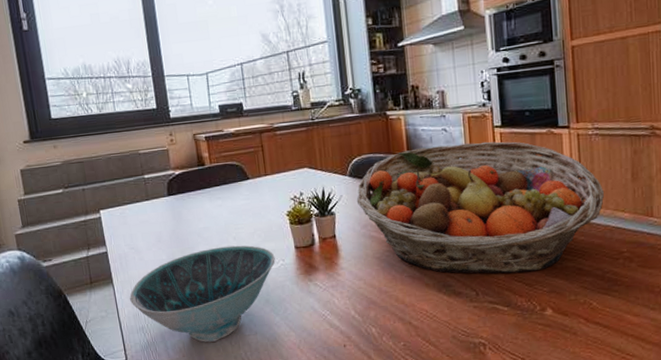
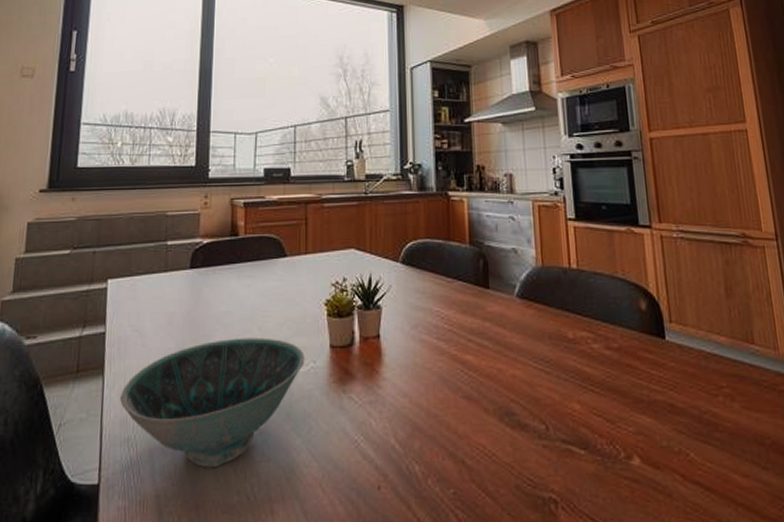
fruit basket: present [356,141,605,274] -> none [407,235,696,403]

